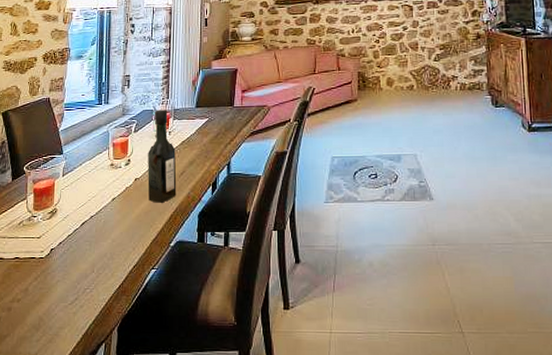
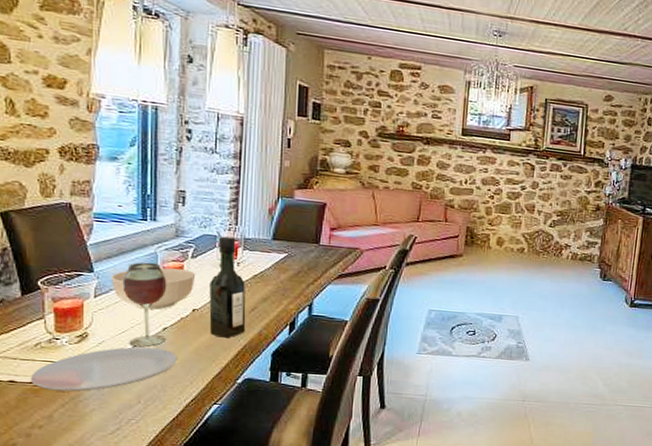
plate: none [14,218,123,265] -> present [30,347,177,392]
bowl: none [74,143,138,182] -> present [110,267,196,310]
wineglass: none [83,140,116,218] -> present [122,262,167,347]

